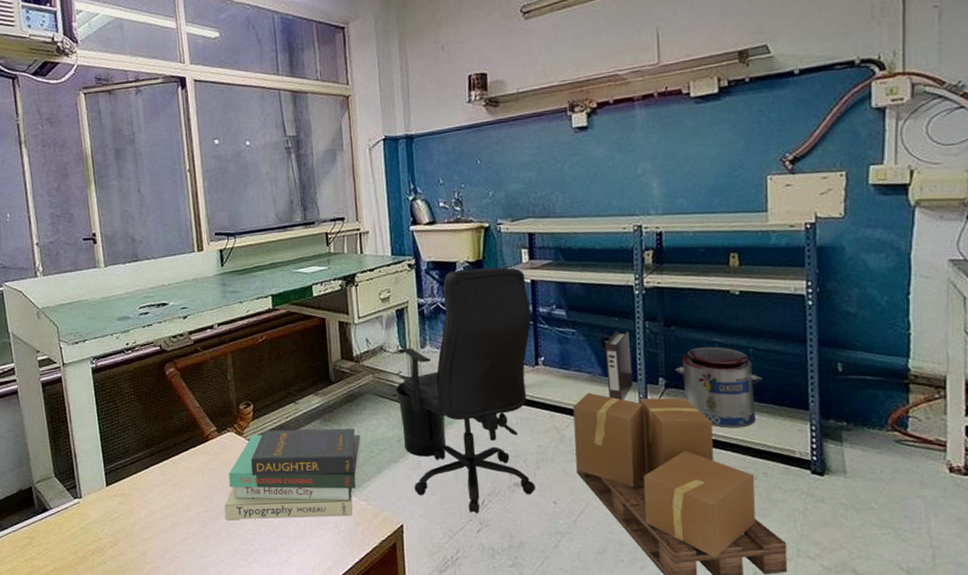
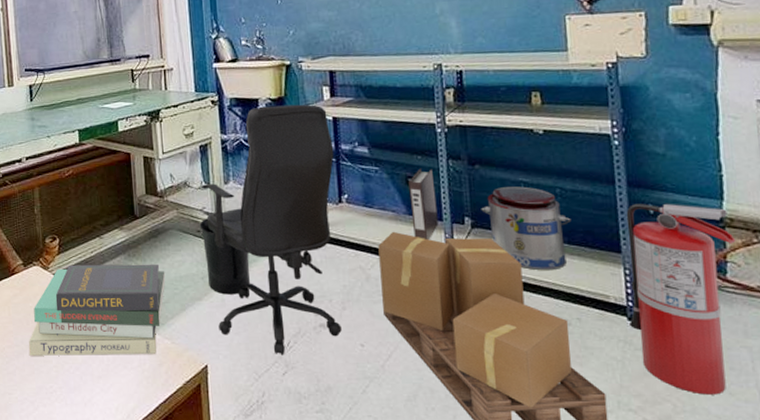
fire extinguisher: none [813,361,919,542] -> present [626,203,736,395]

